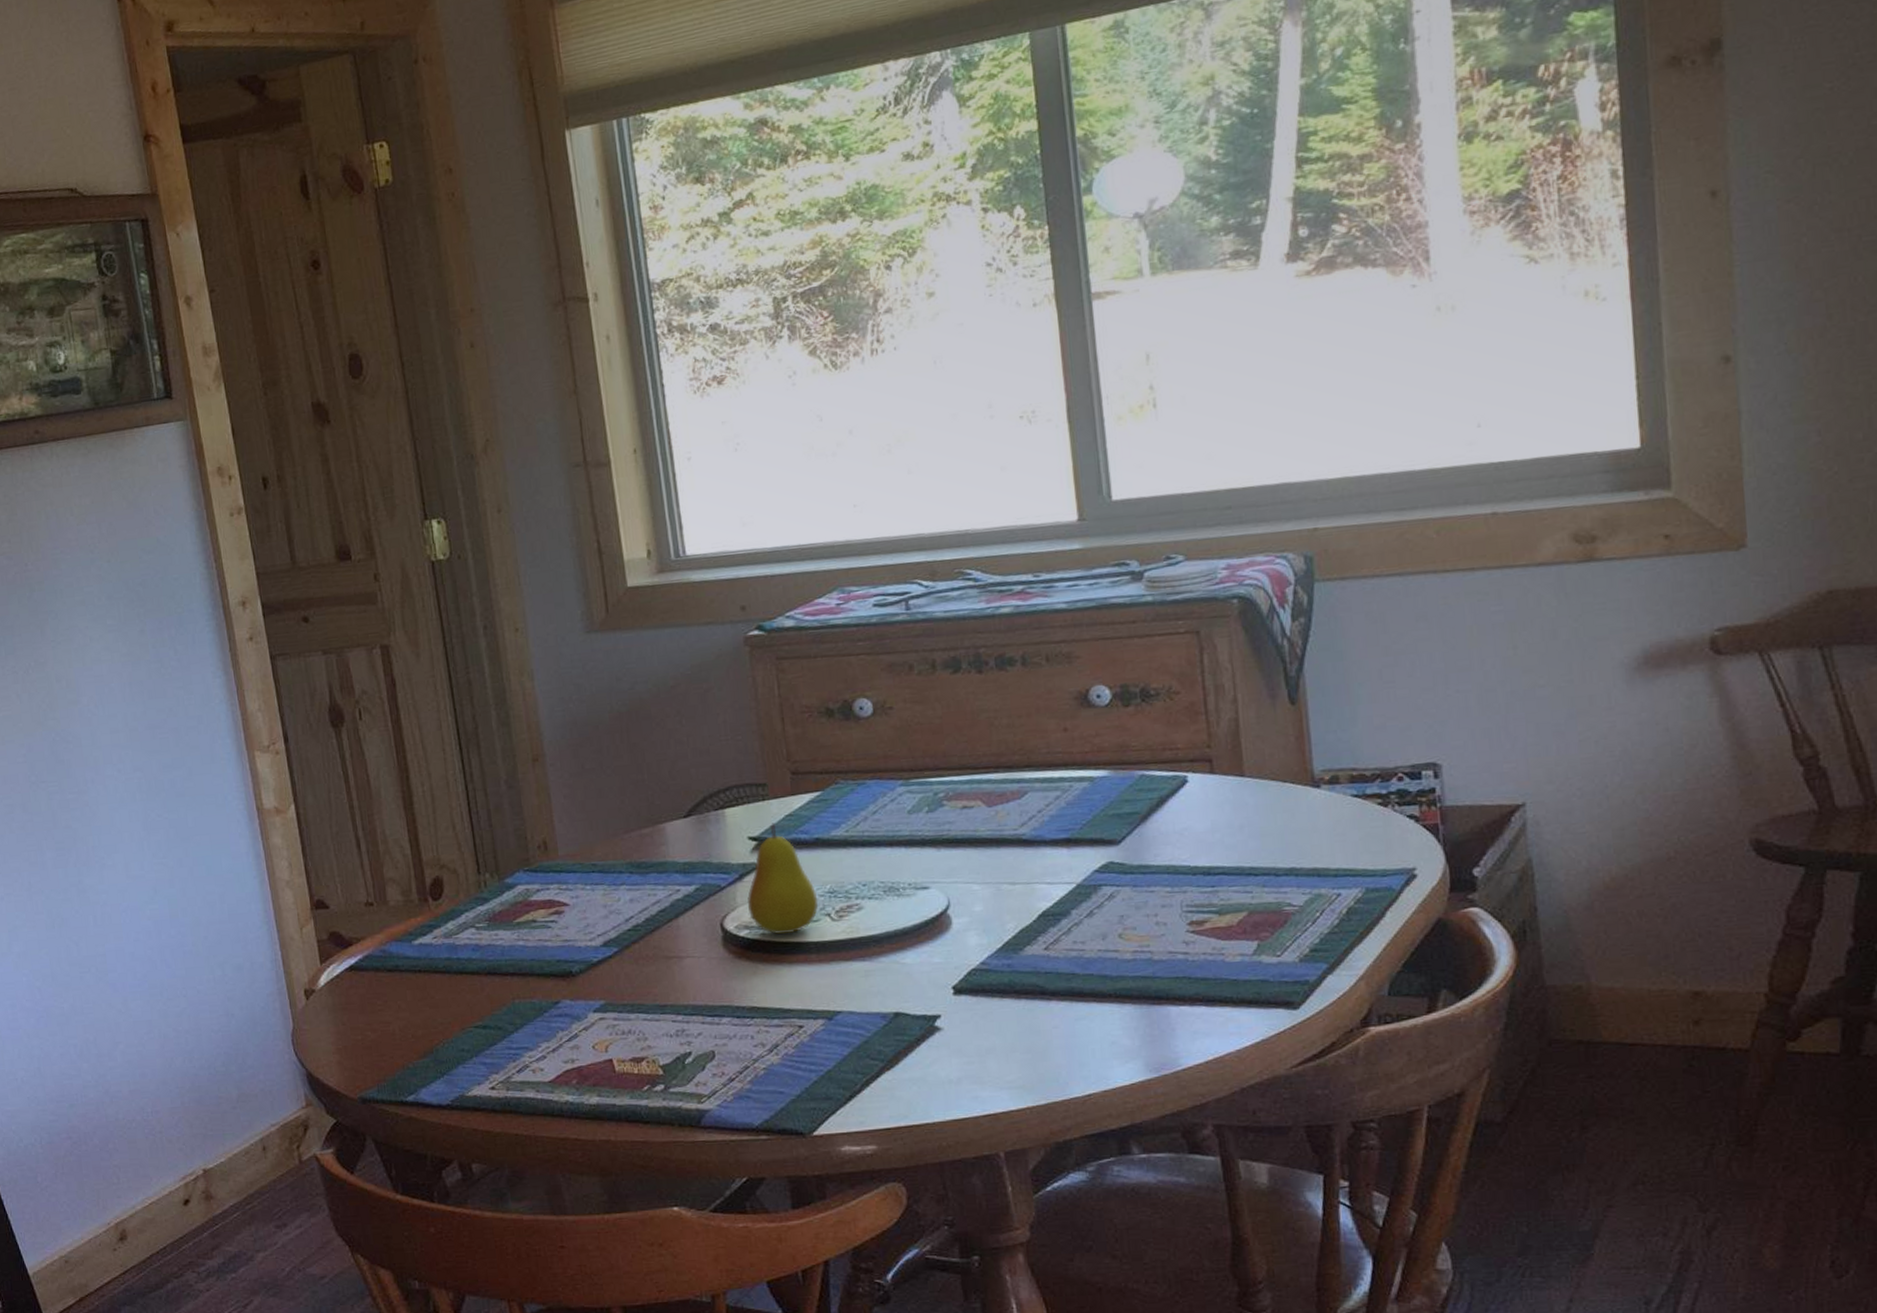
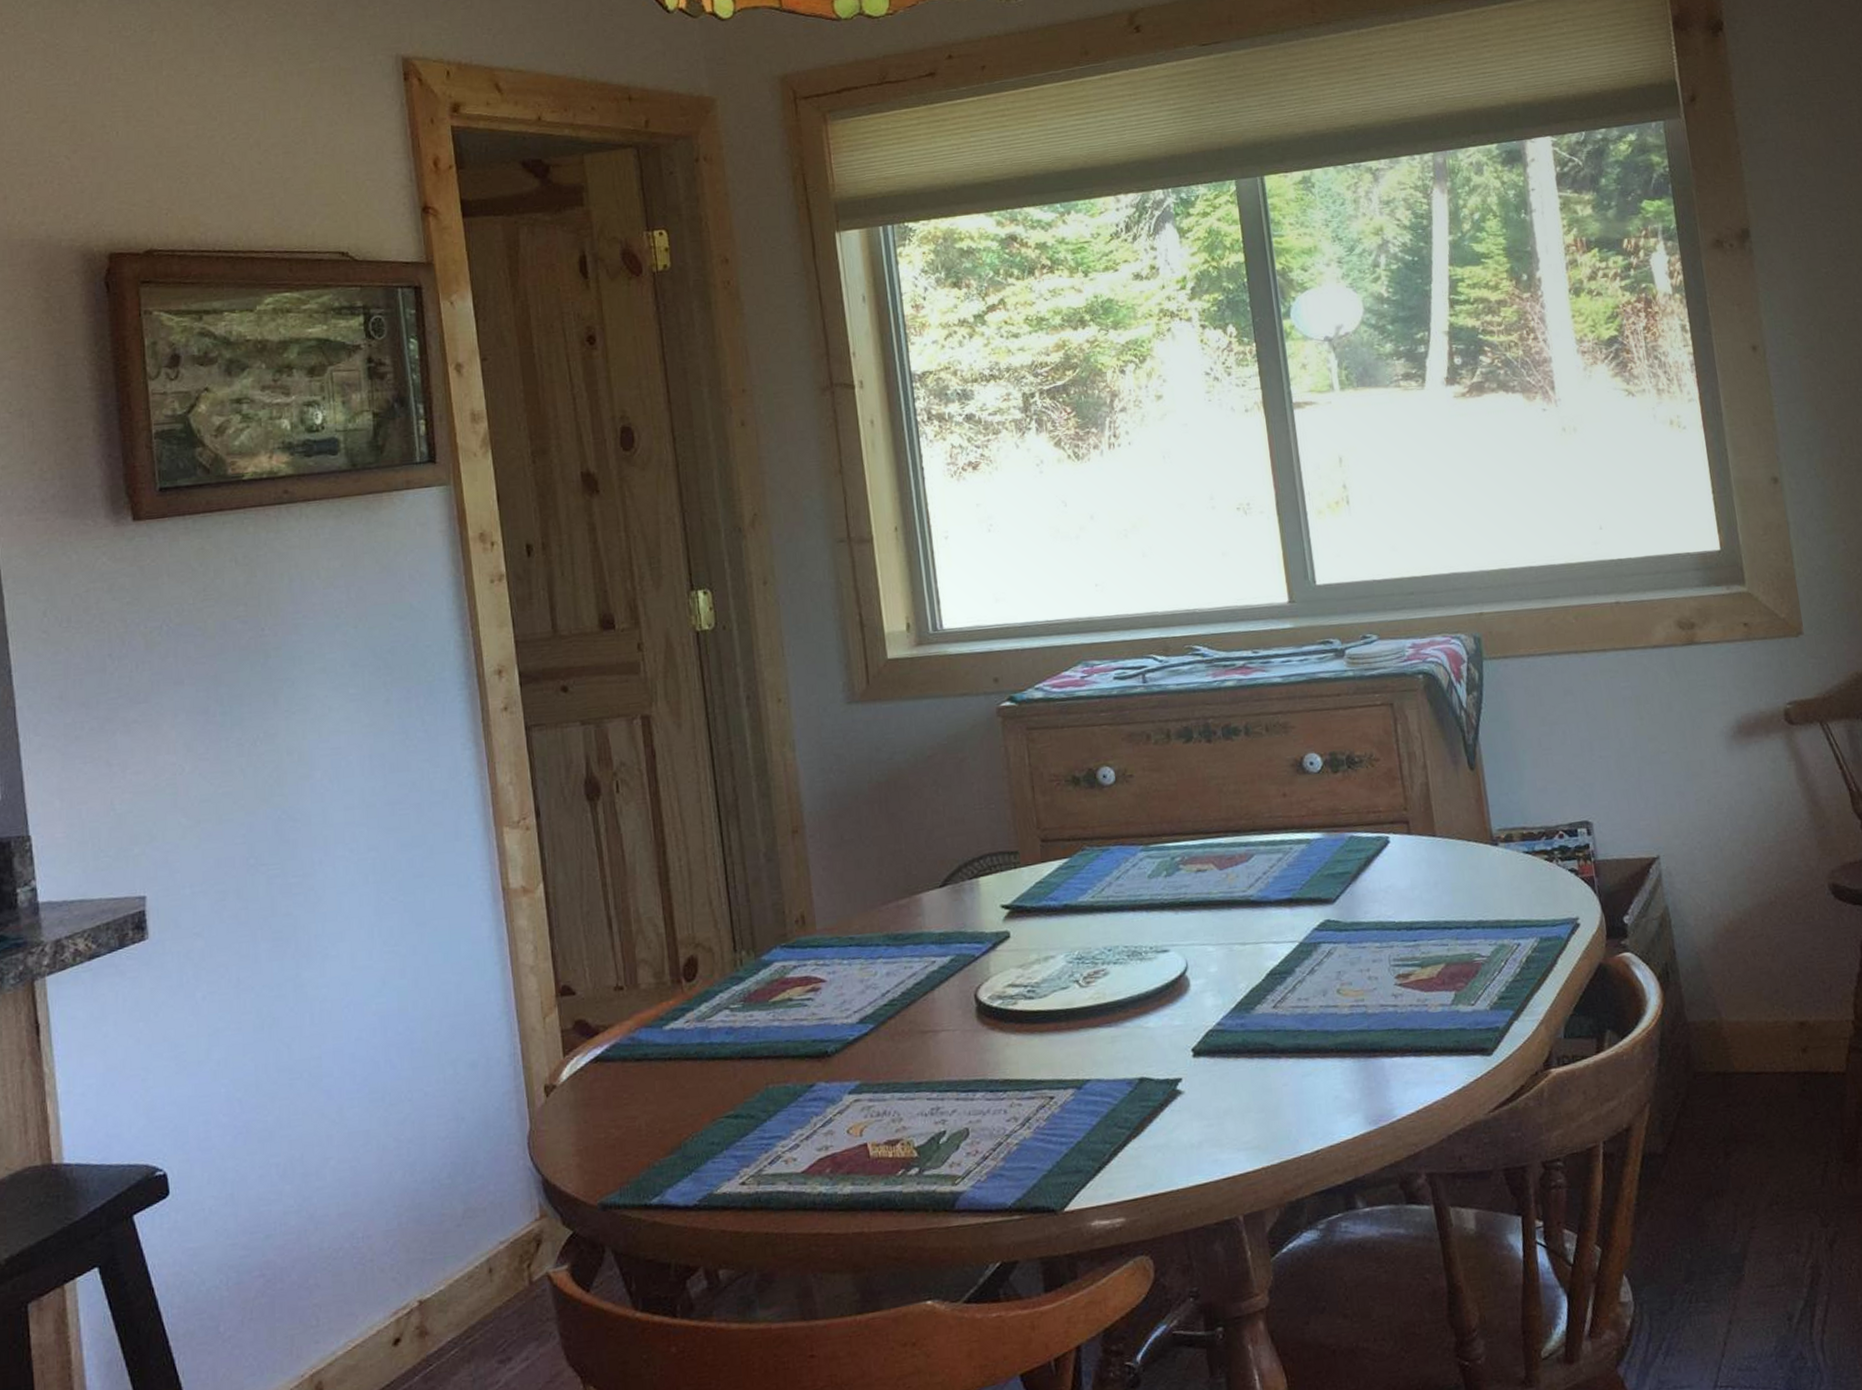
fruit: present [747,822,819,934] -> none [1000,890,1067,1003]

